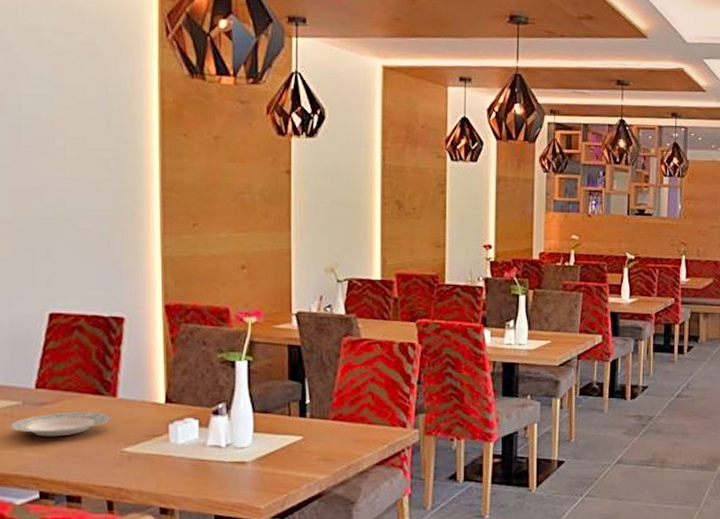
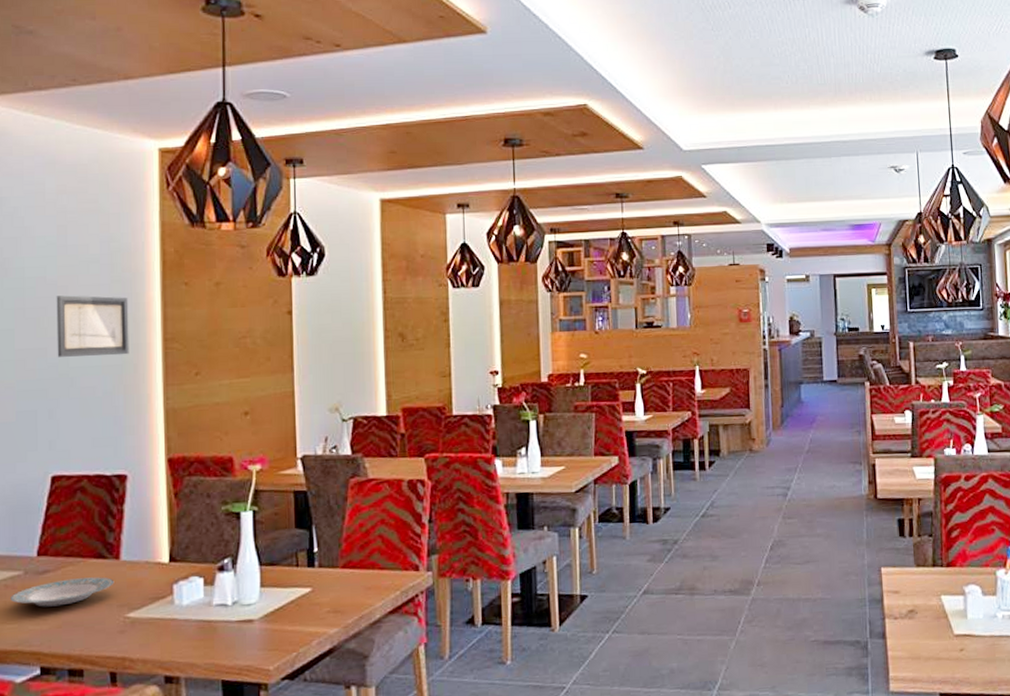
wall art: none [53,136,127,201] -> present [56,295,129,357]

